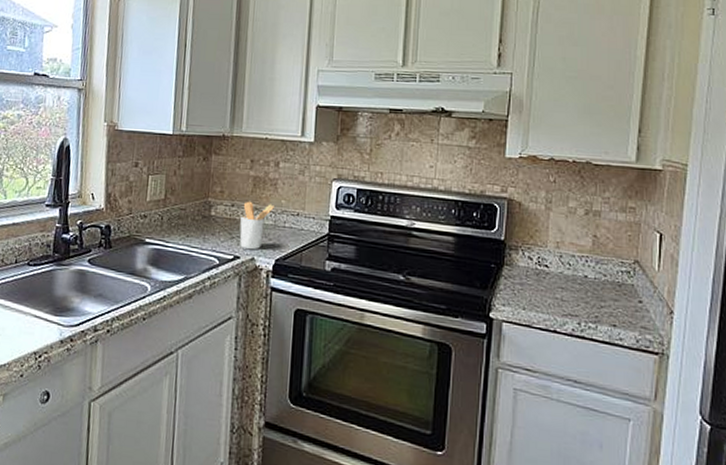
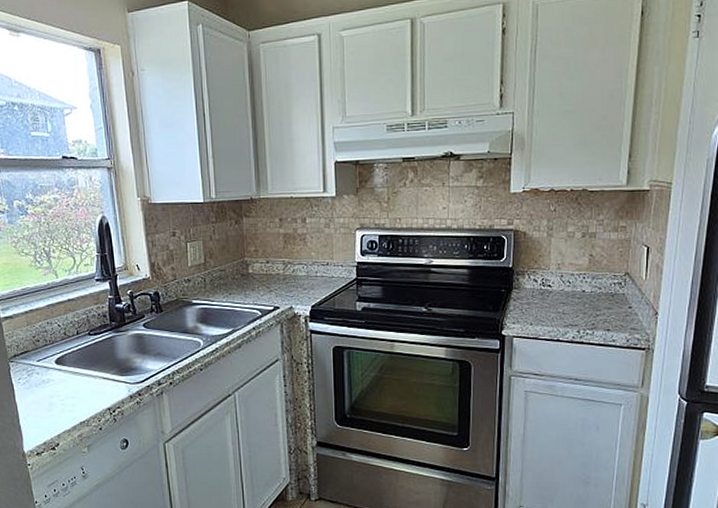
utensil holder: present [240,201,274,250] -> none [276,256,305,300]

